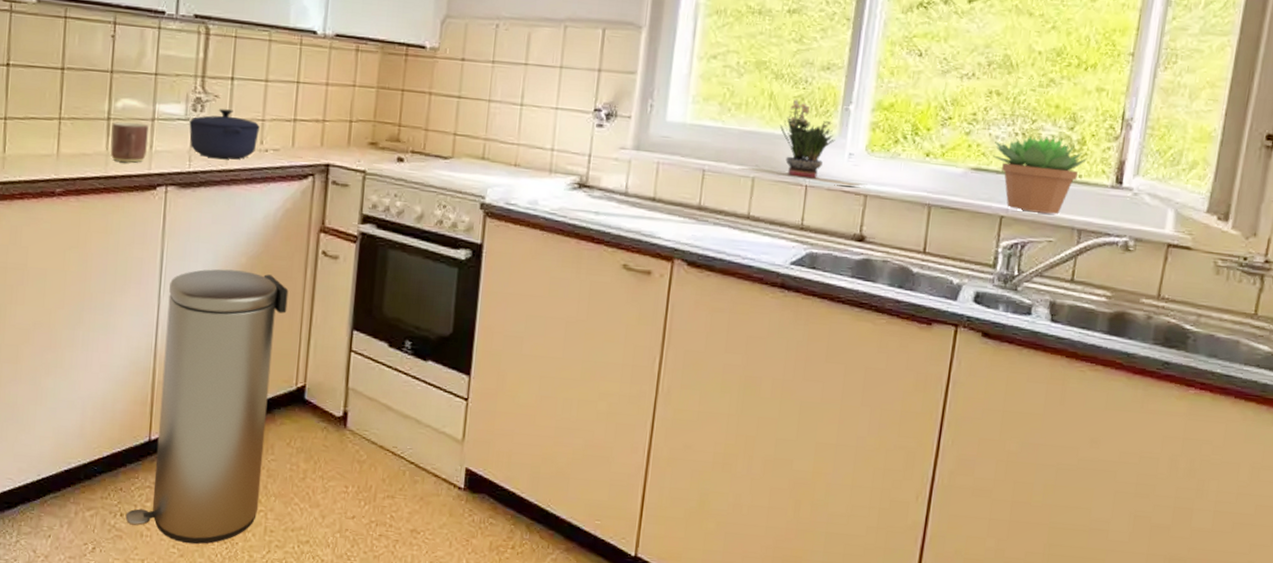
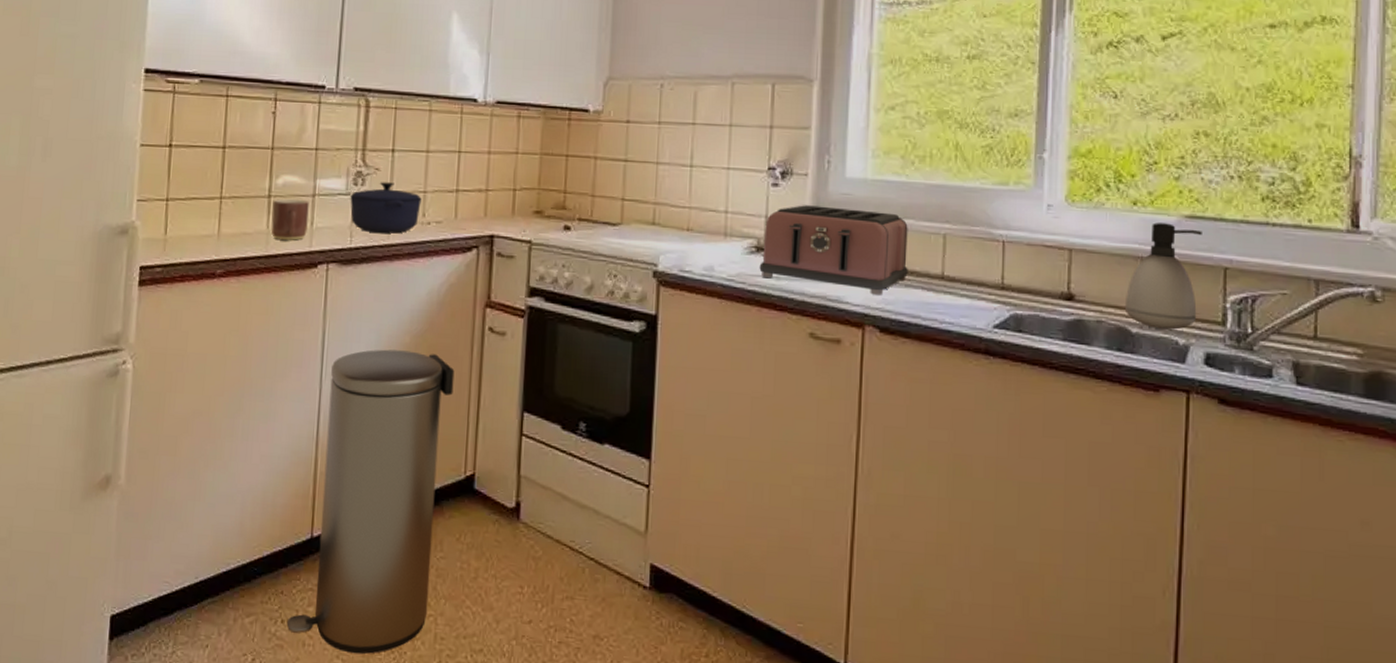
toaster: none [580,145,721,232] -> present [759,205,908,295]
potted flower: present [738,99,868,187] -> none [928,149,1071,240]
soap dispenser: none [908,173,985,271] -> present [1124,223,1202,330]
succulent plant: present [992,136,1087,215] -> none [1207,179,1315,264]

